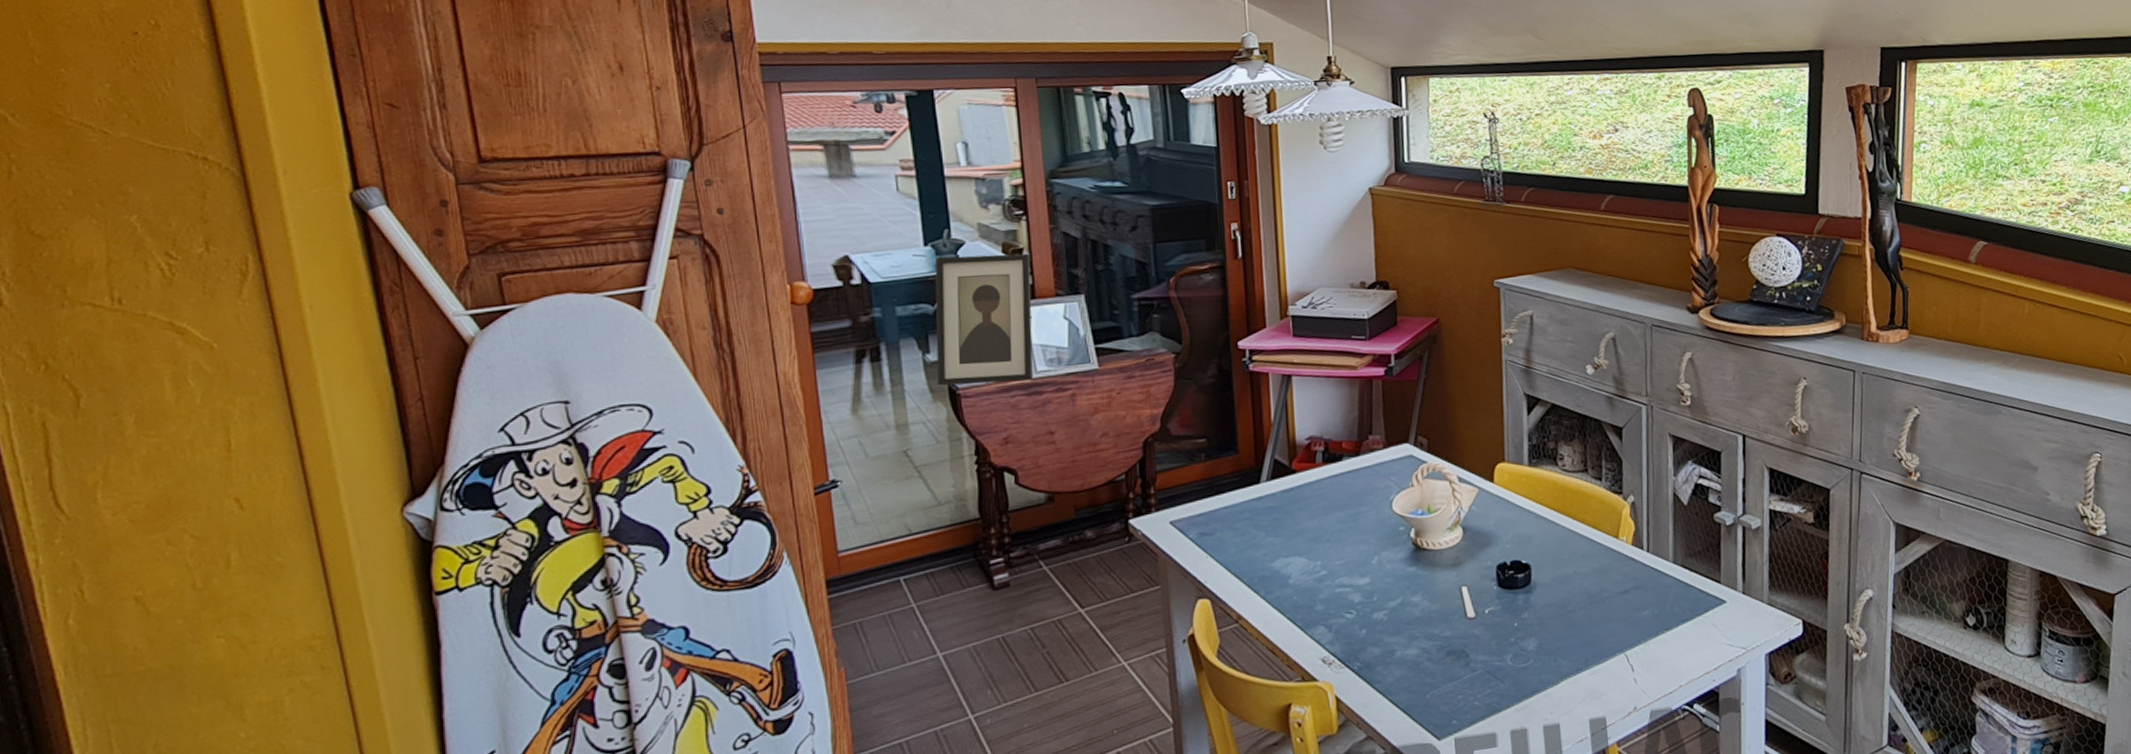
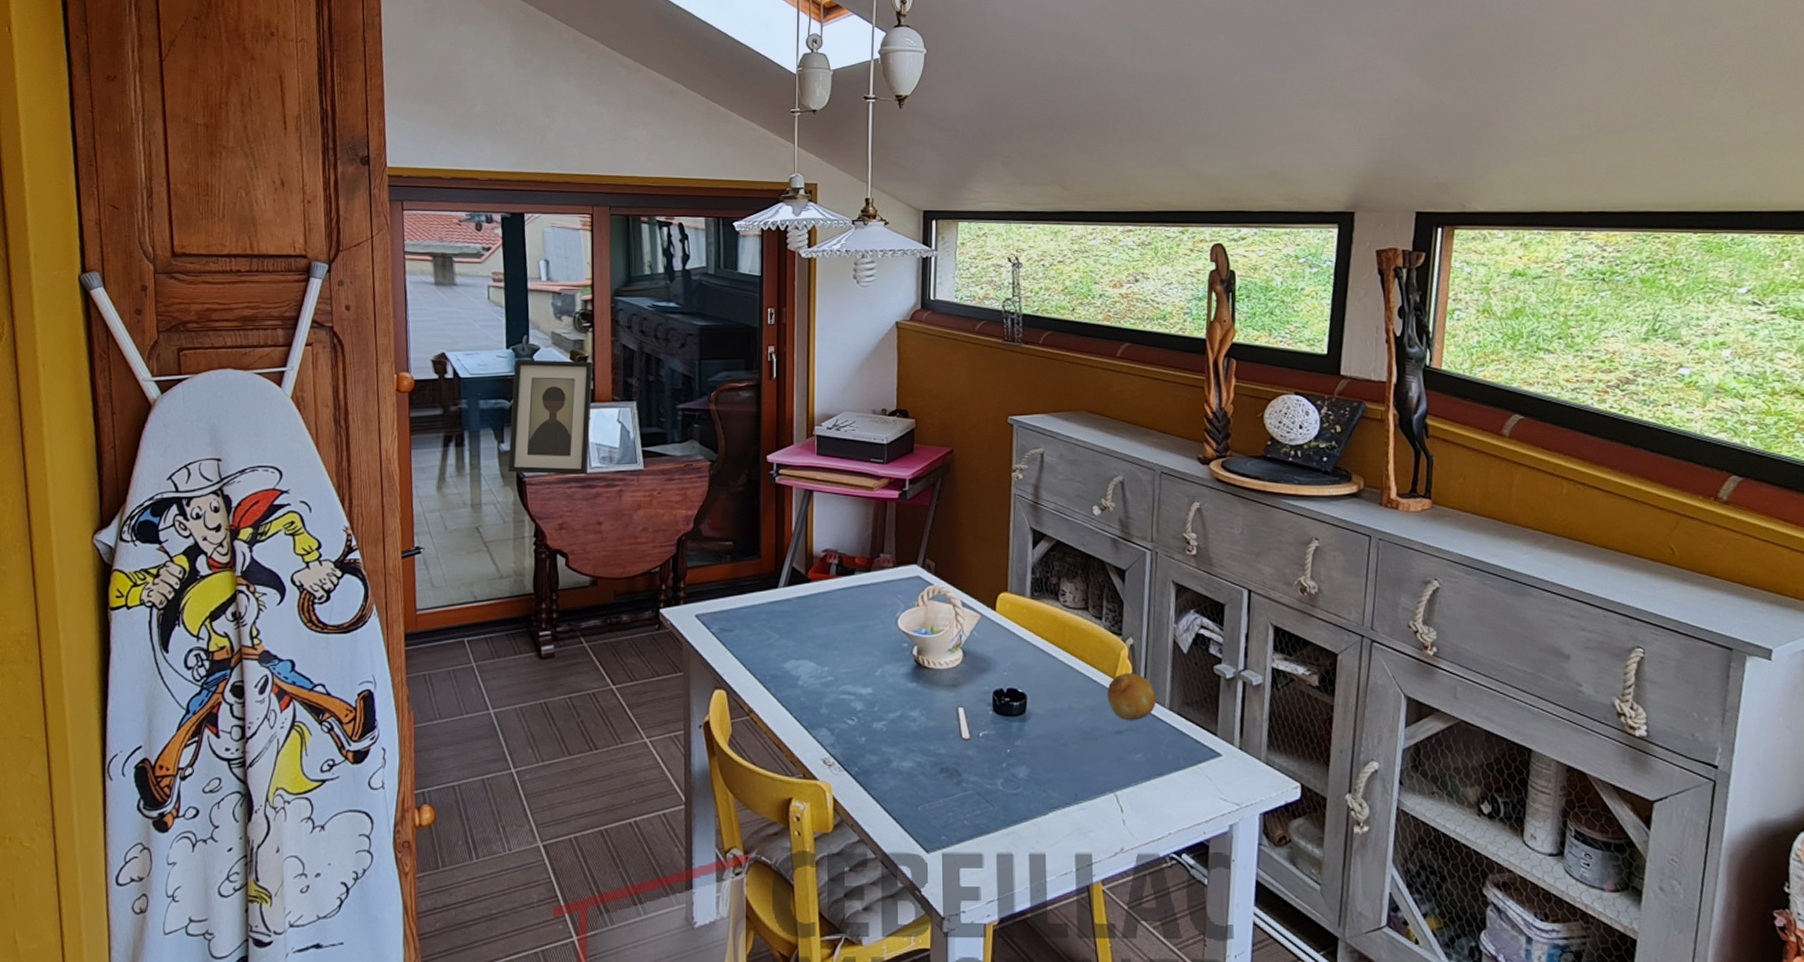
fruit: none [1611,530,1660,580] -> present [1107,672,1156,721]

